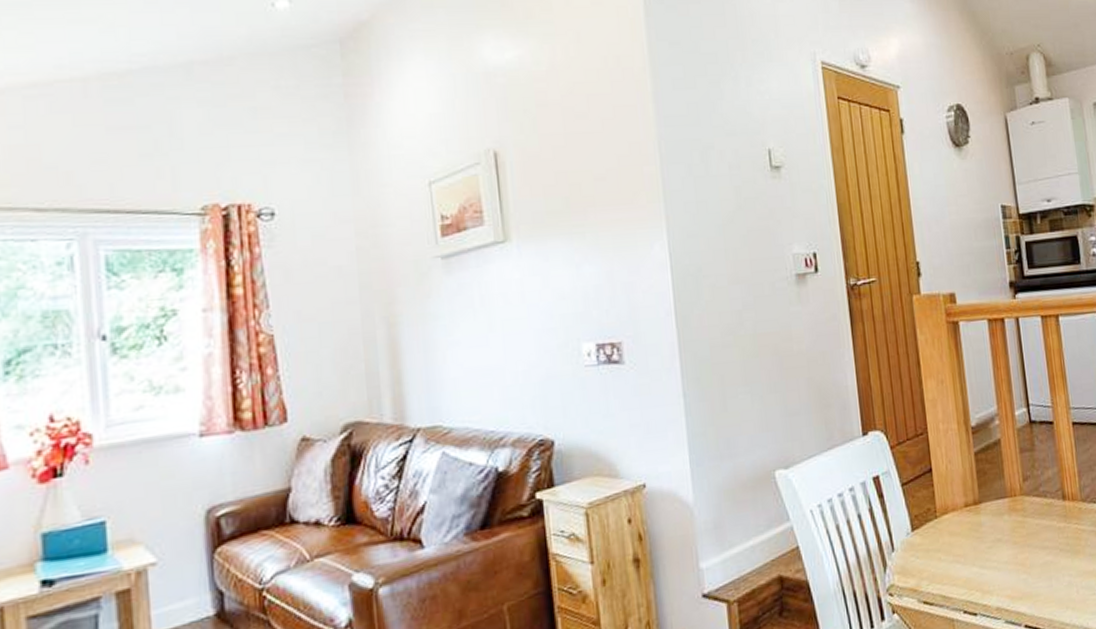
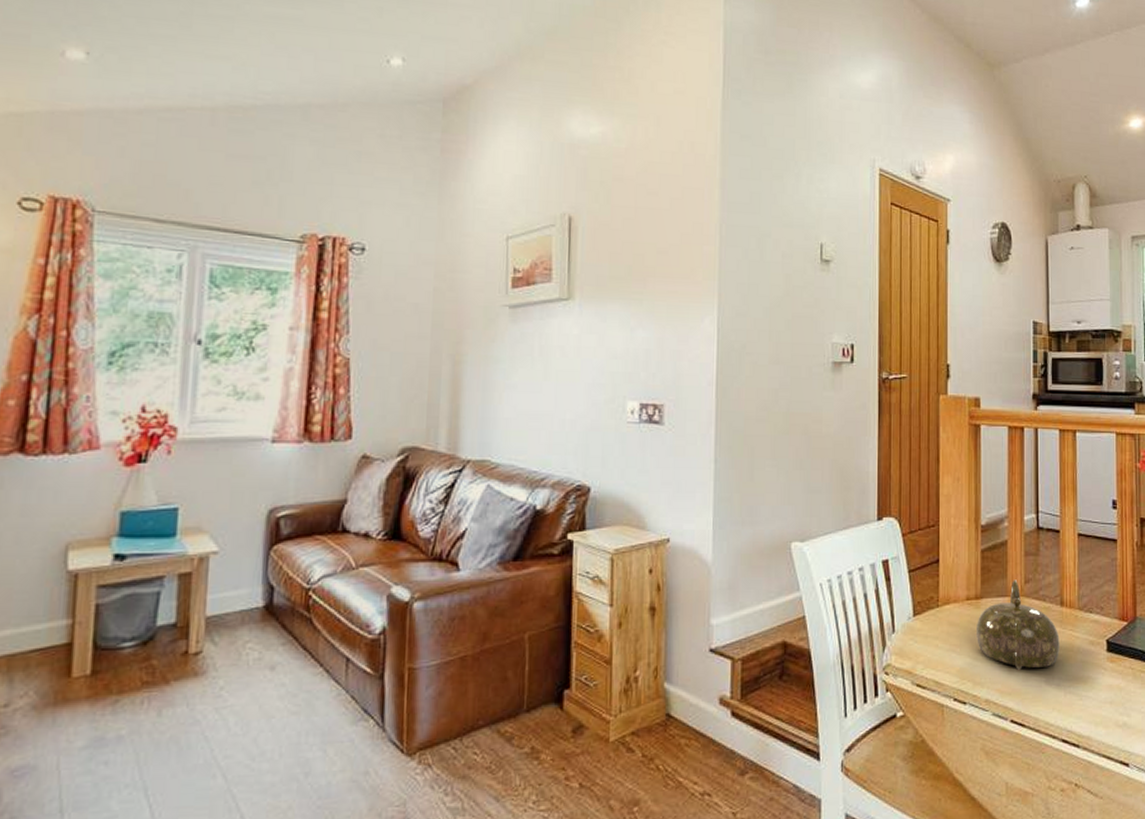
teapot: none [978,479,1067,572] -> present [977,580,1060,670]

